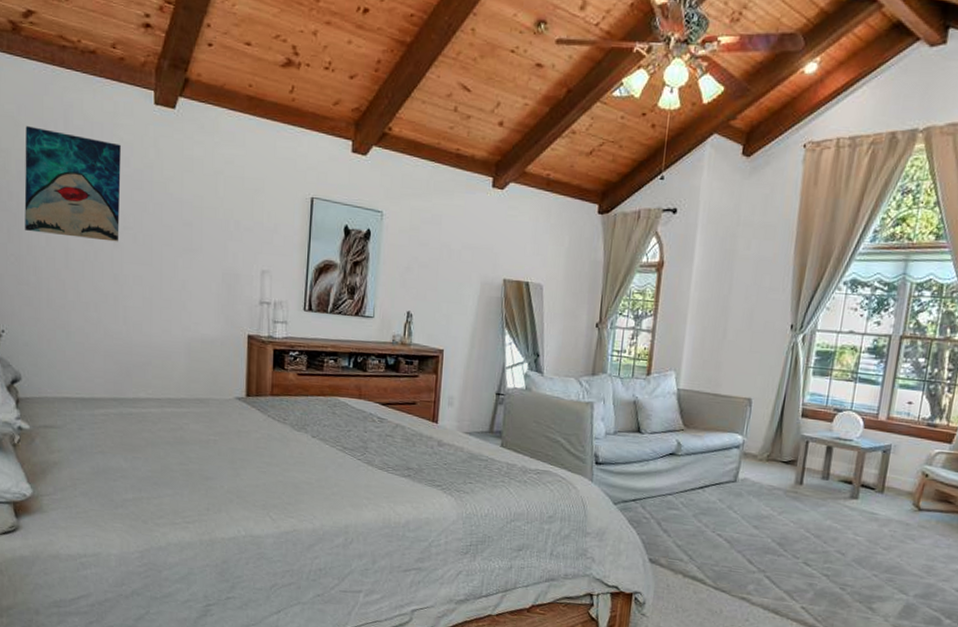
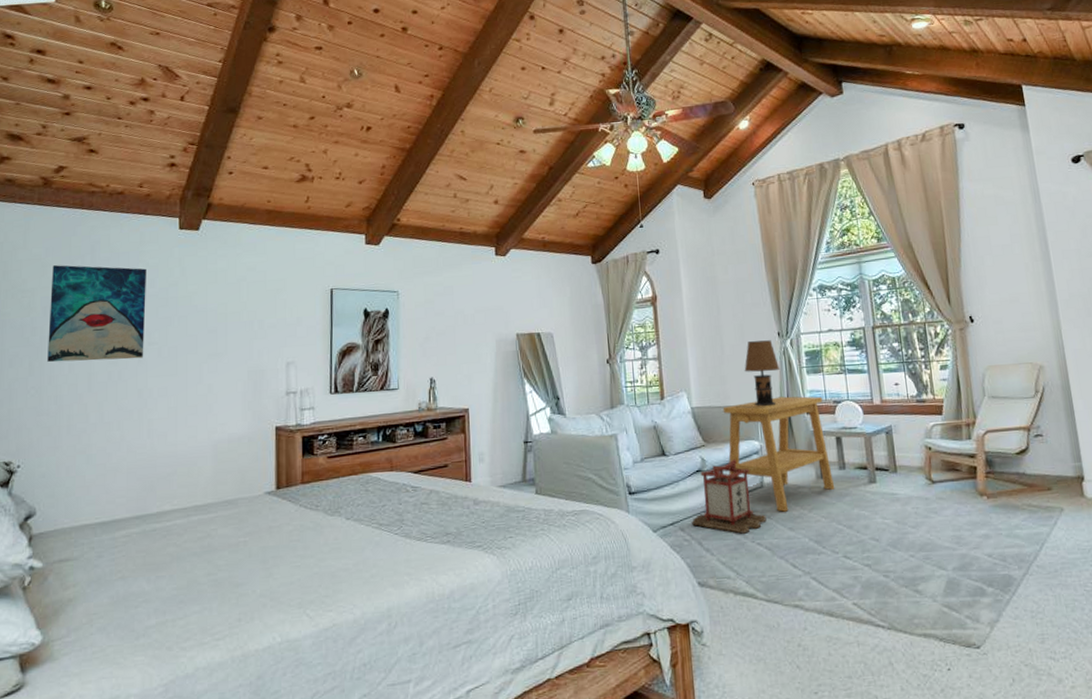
lantern: none [654,449,733,523] -> present [692,460,767,534]
side table: none [703,393,823,510] -> present [723,396,835,512]
table lamp: none [725,329,784,403] -> present [735,340,780,409]

